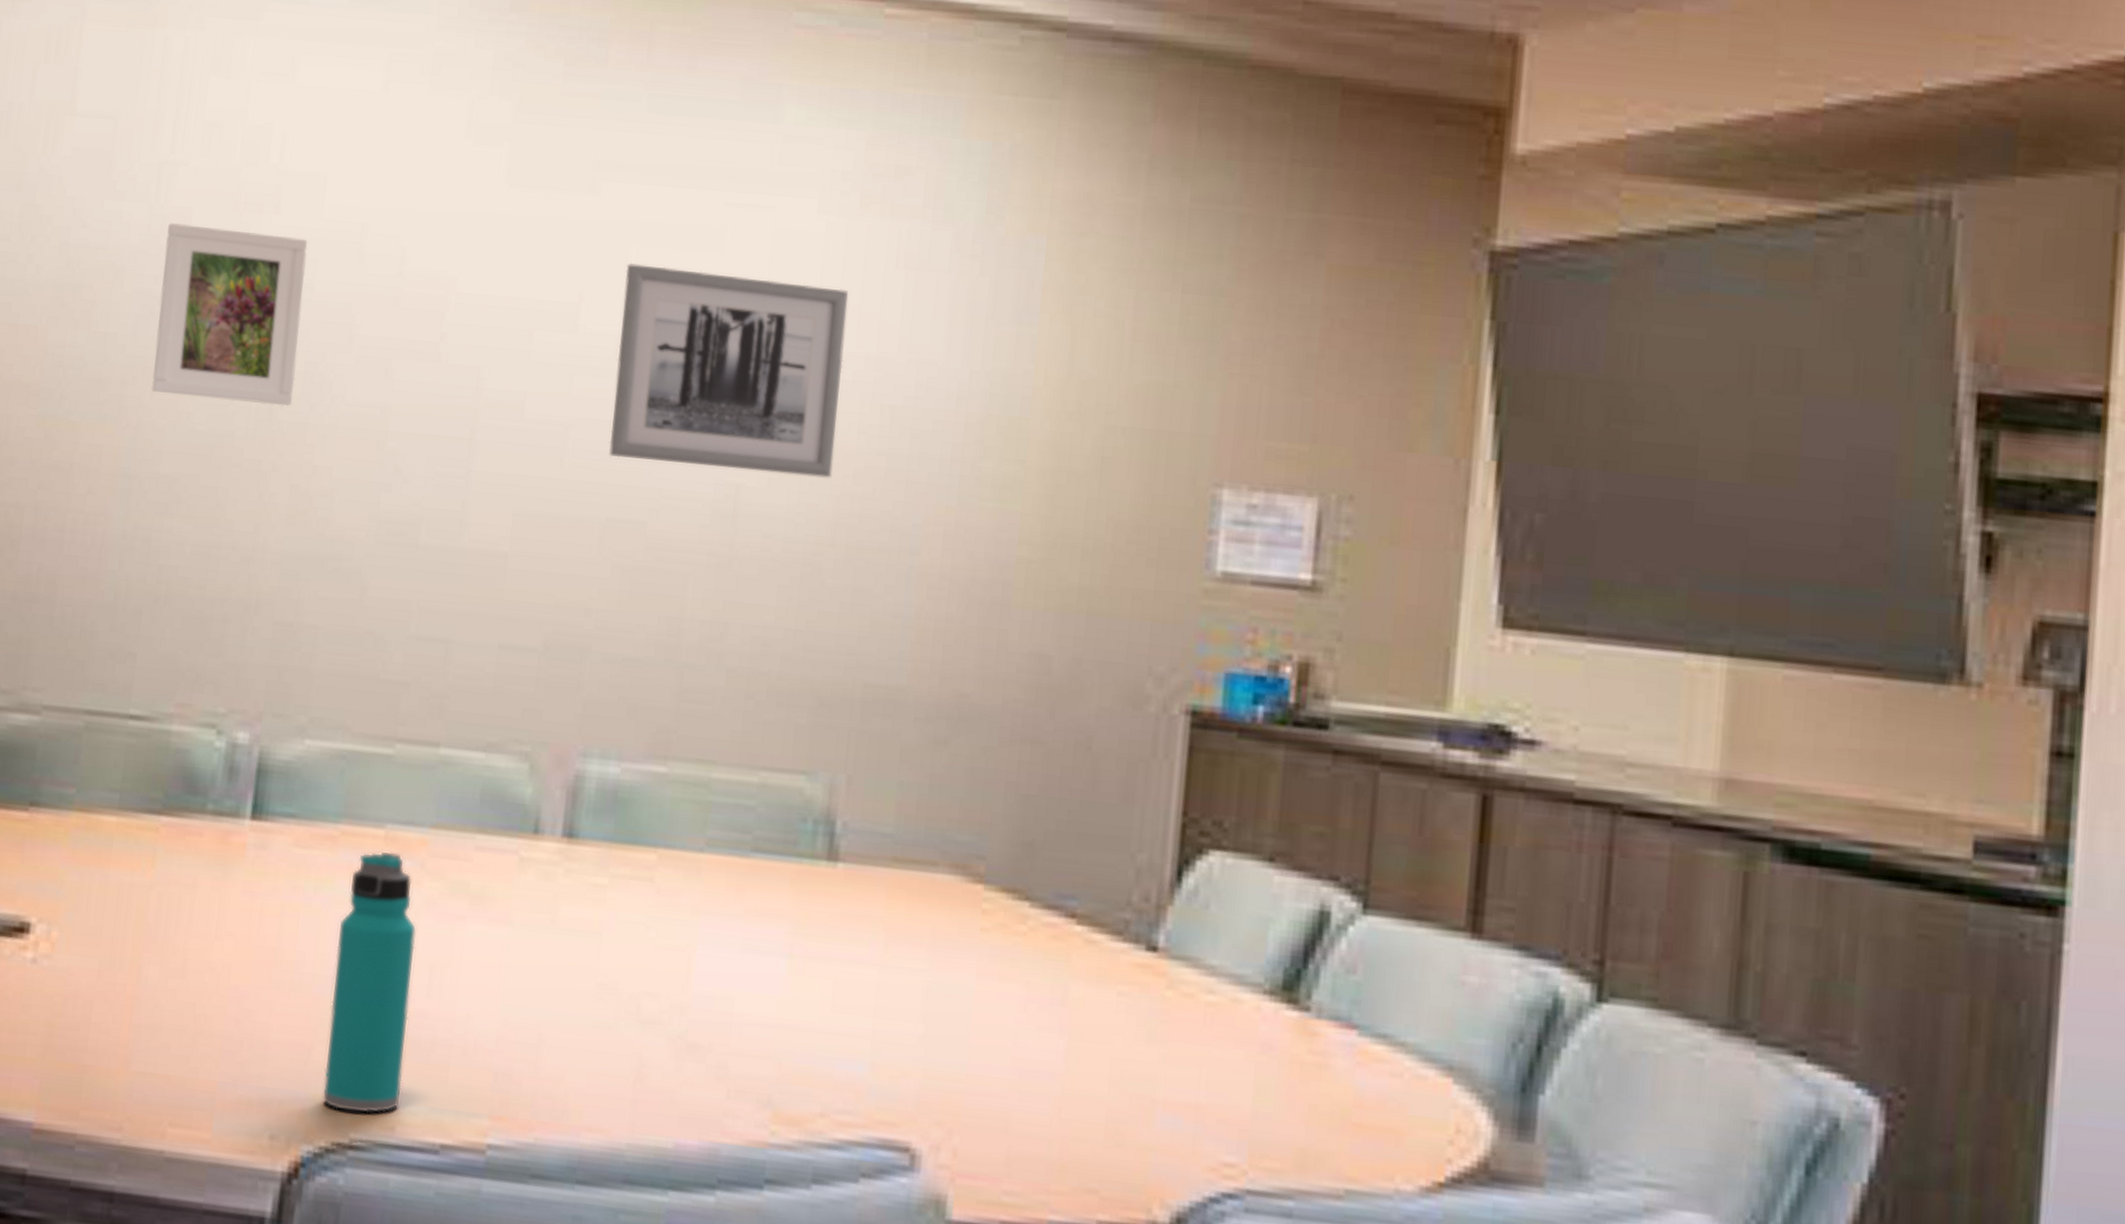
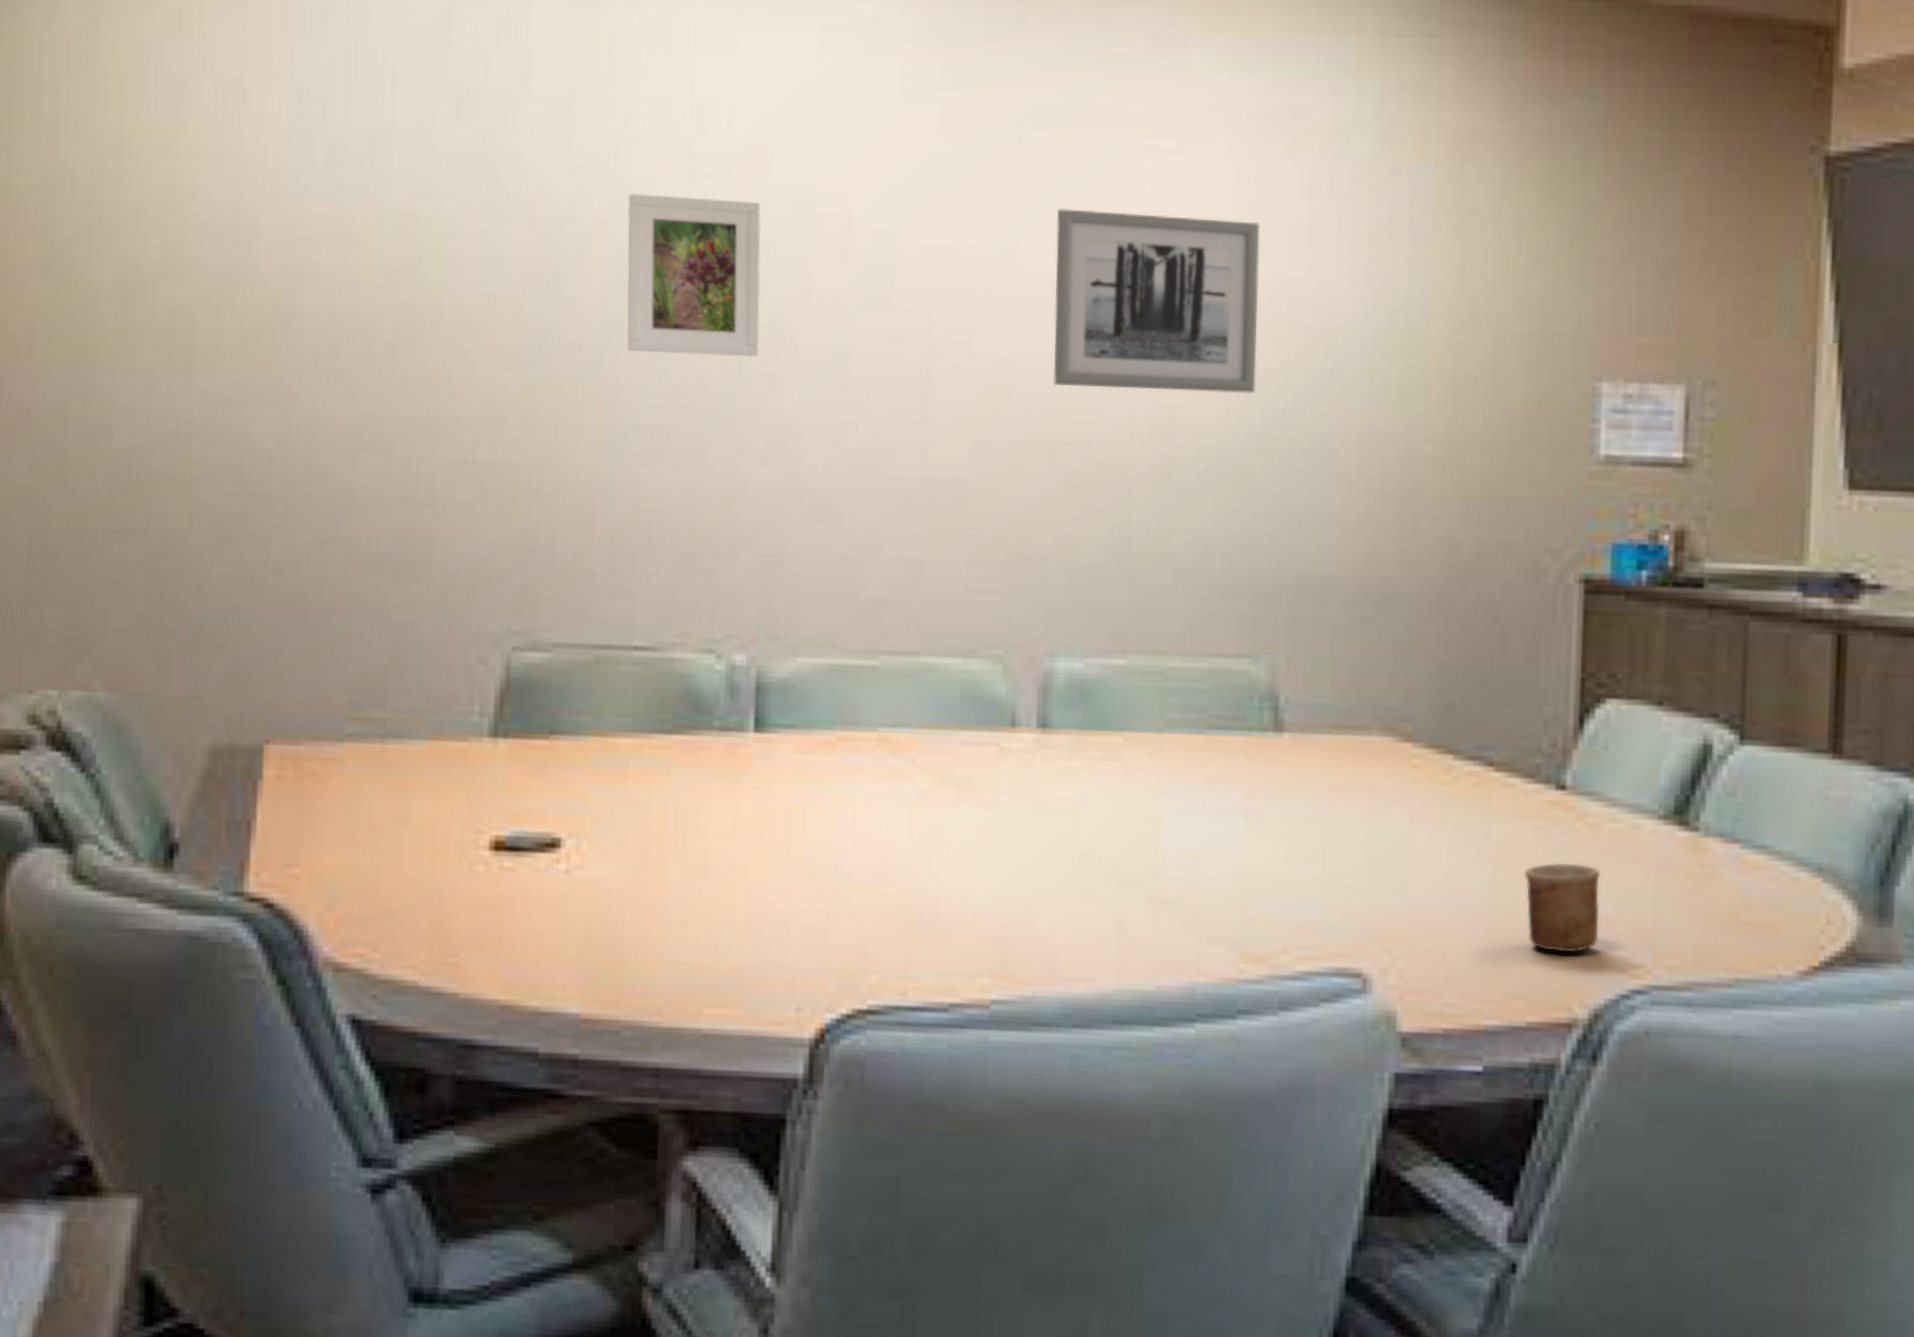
water bottle: present [322,852,416,1113] -> none [840,752,913,982]
cup: none [1103,1035,1193,1144] -> present [1524,862,1601,953]

